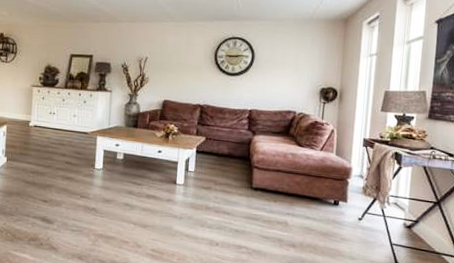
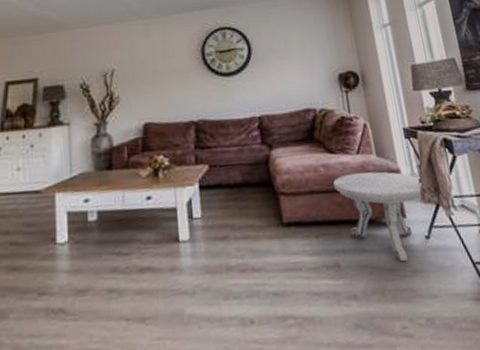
side table: none [296,163,367,232] -> present [333,171,424,263]

